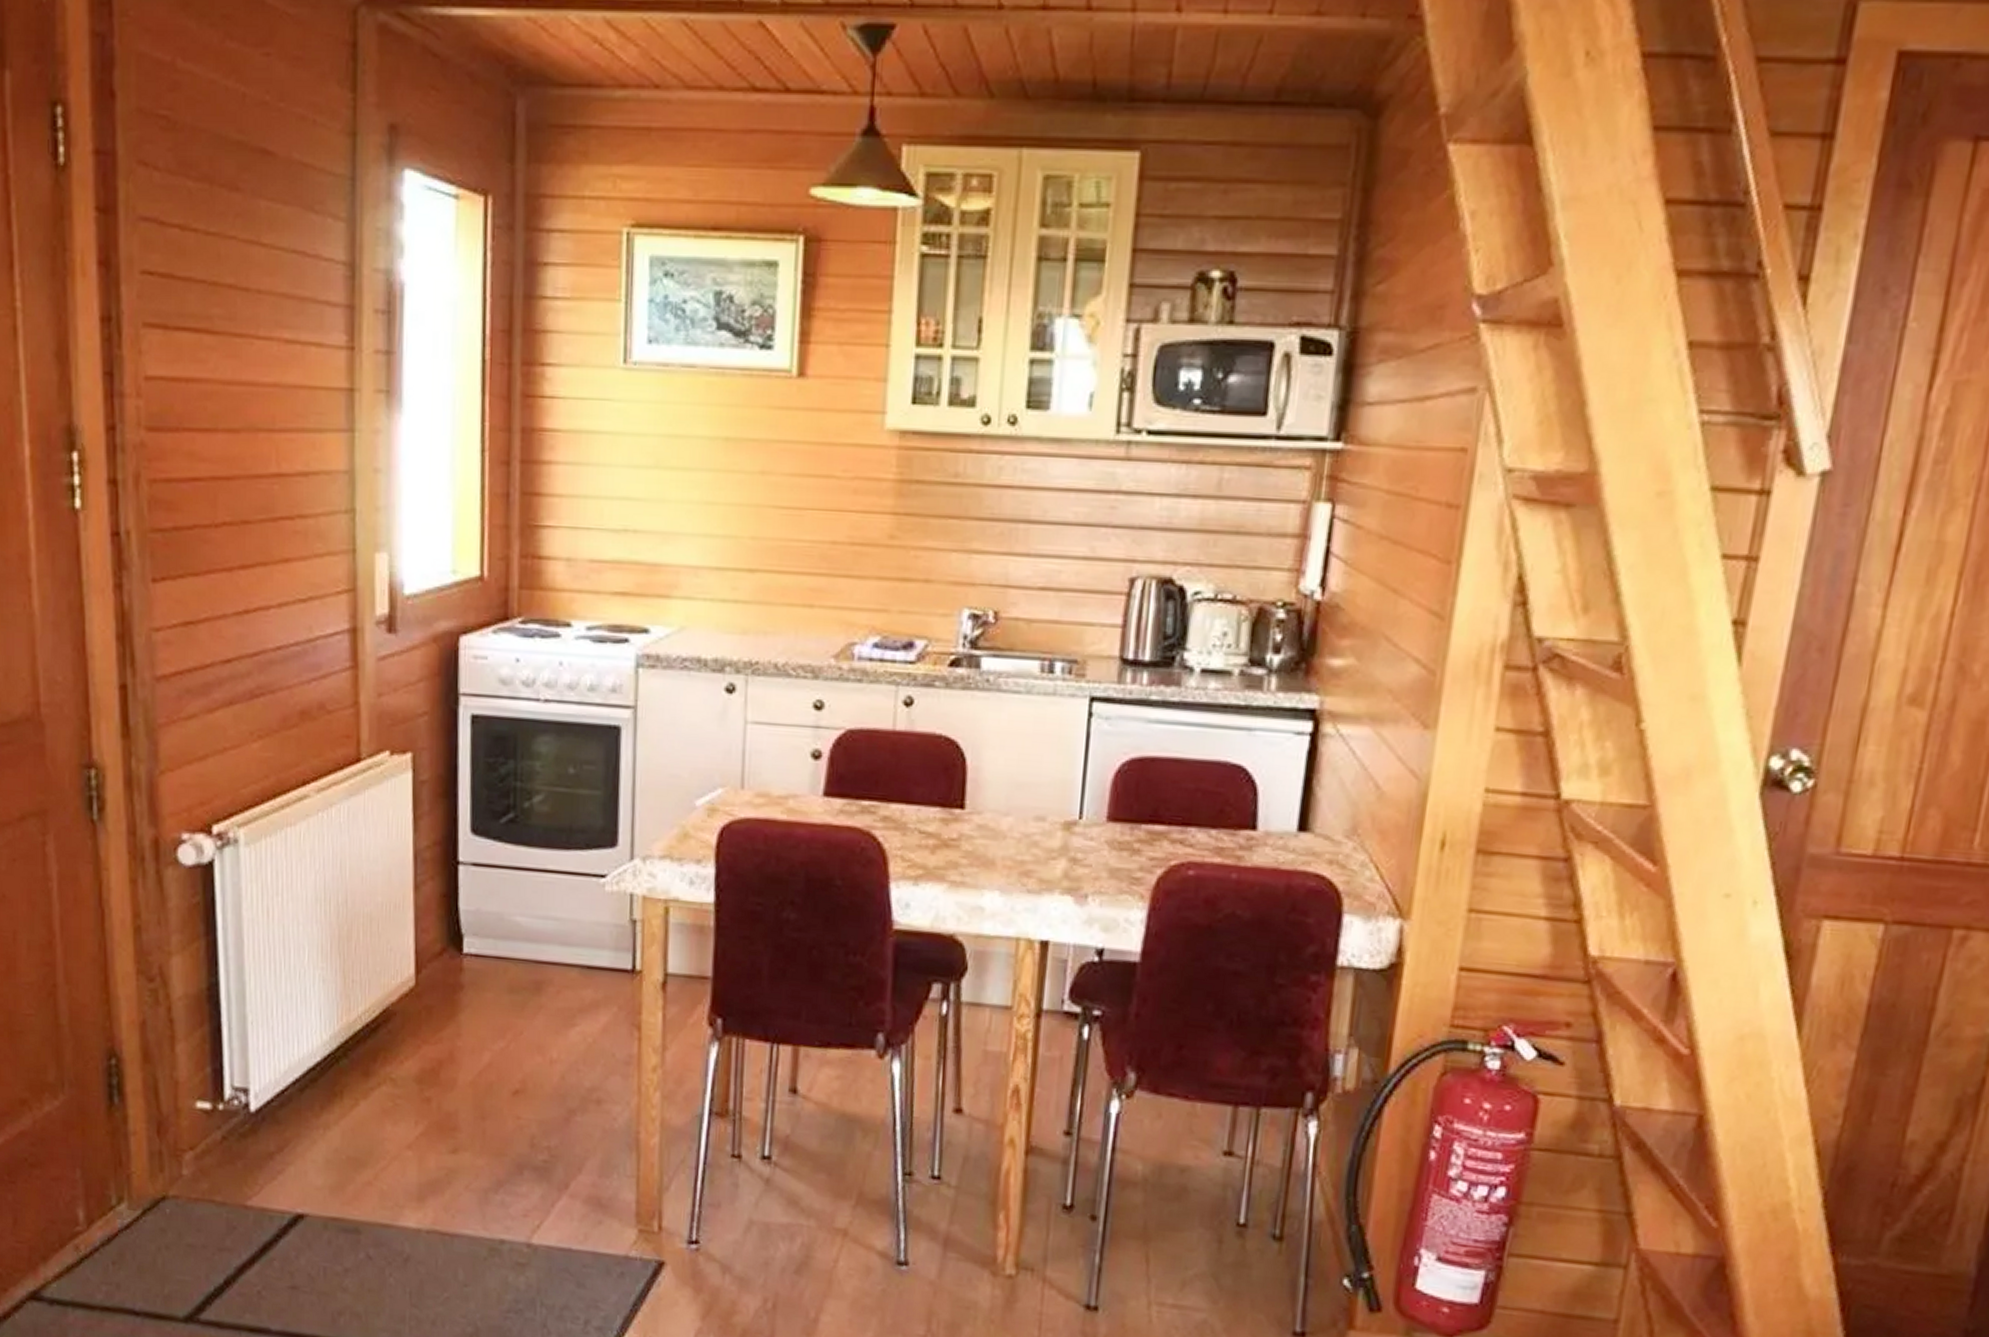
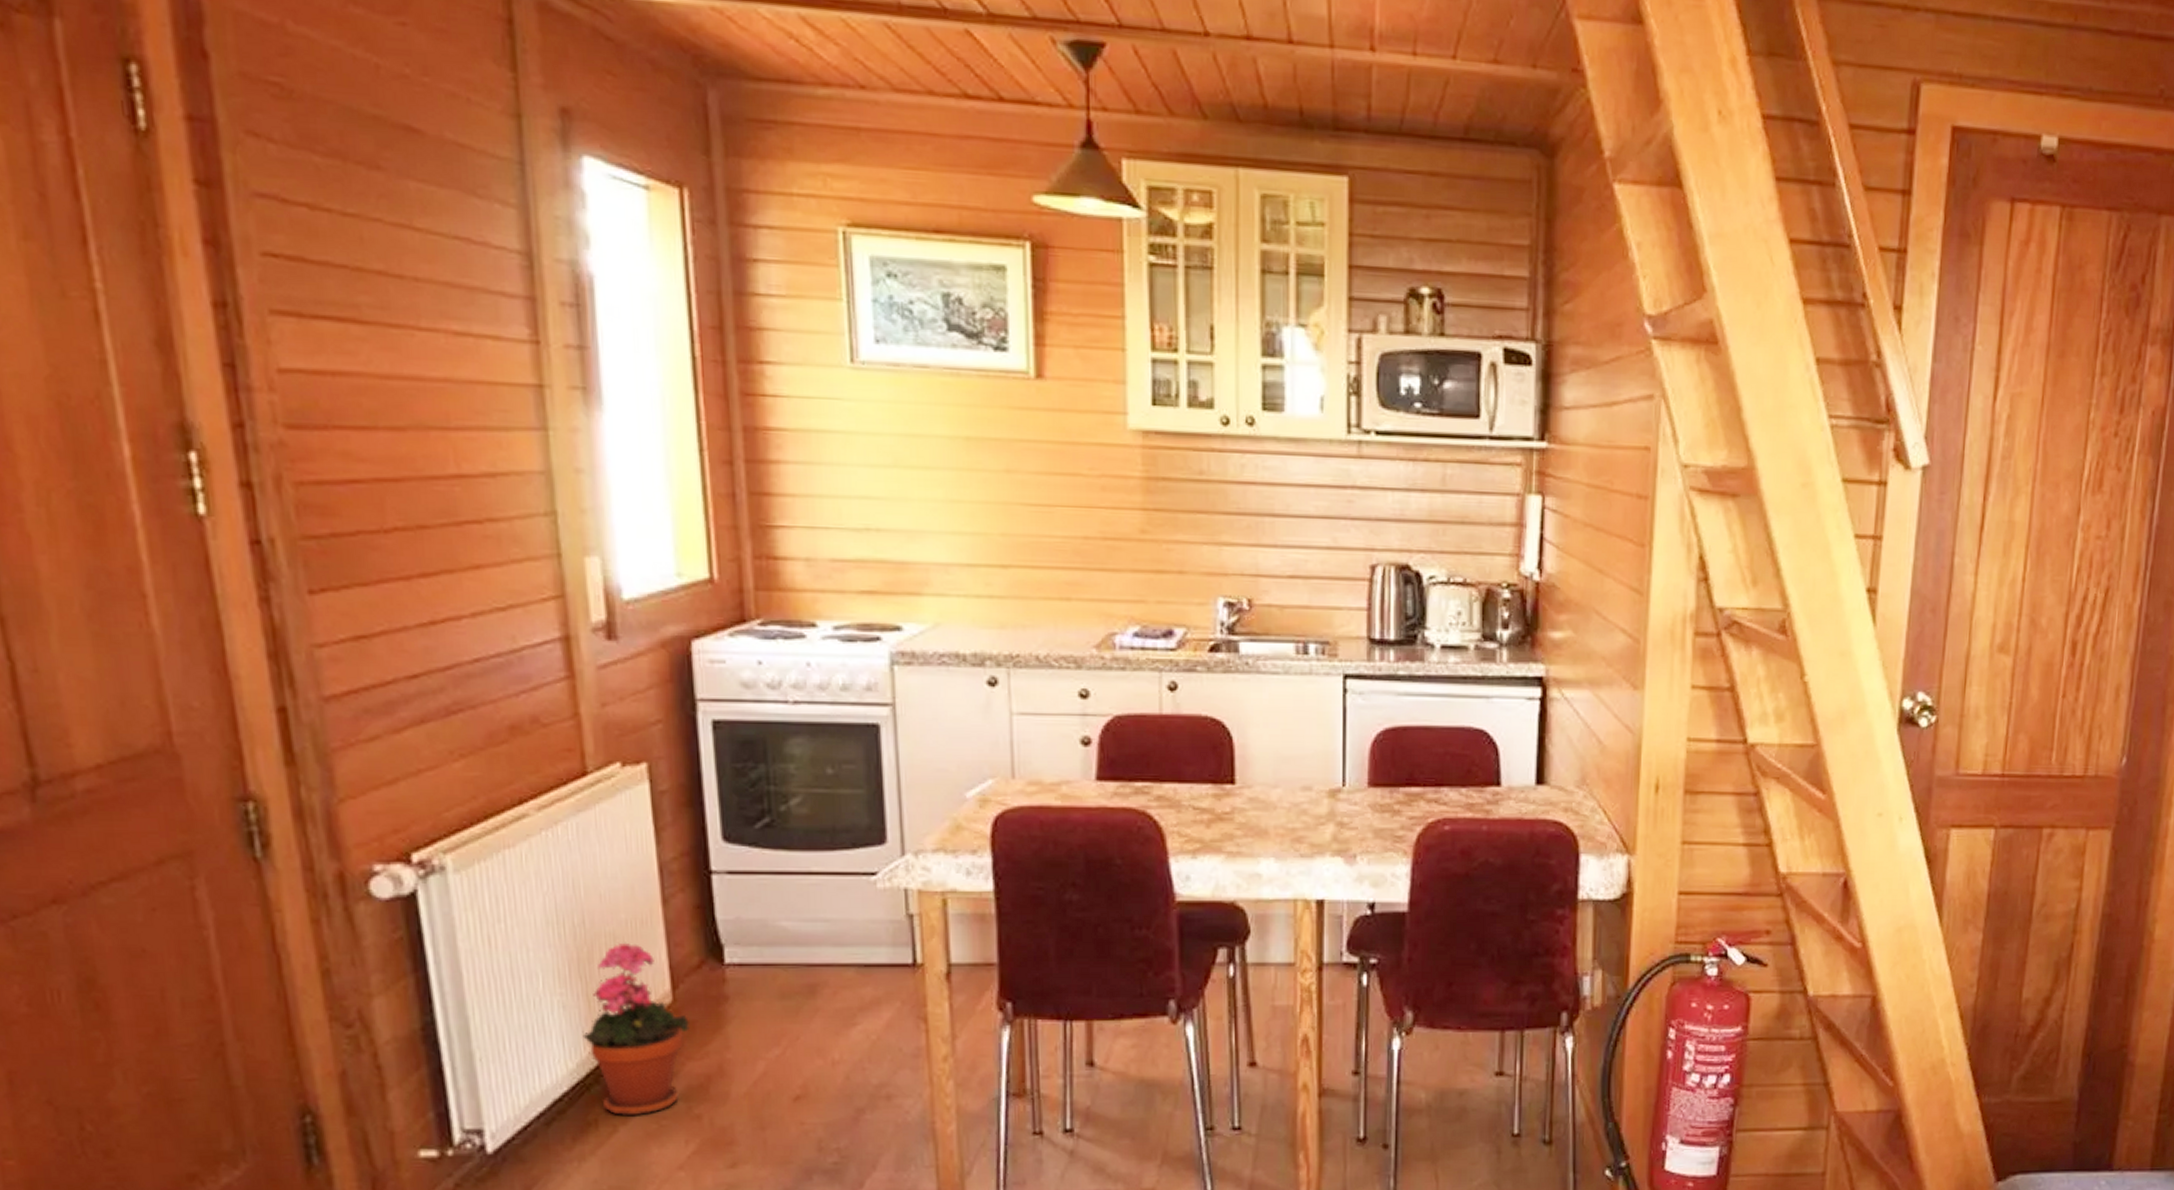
potted plant: none [337,923,429,1093] -> present [582,942,691,1116]

